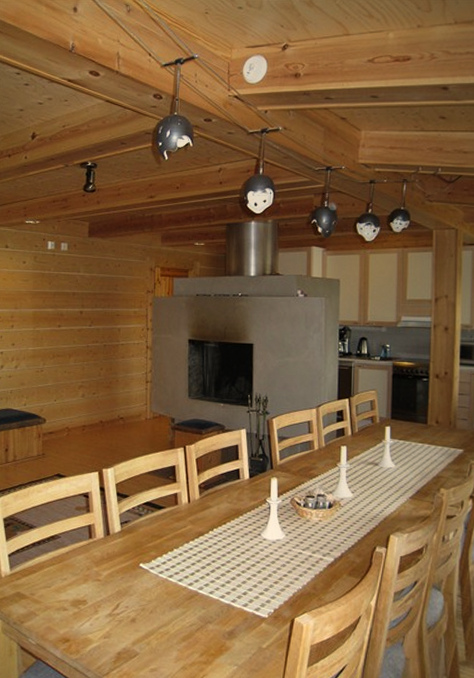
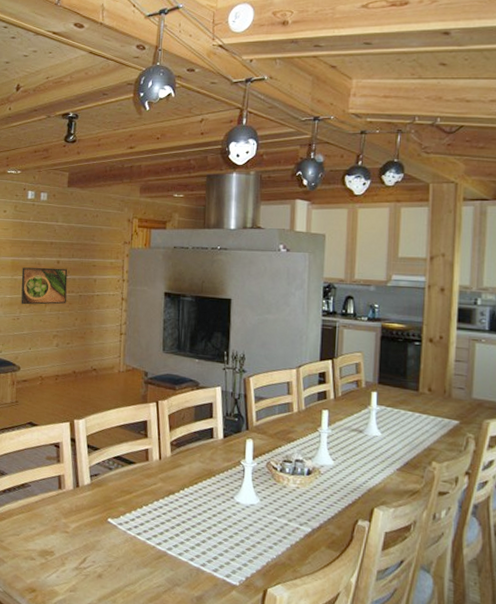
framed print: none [44,318,91,357] -> present [21,267,68,305]

